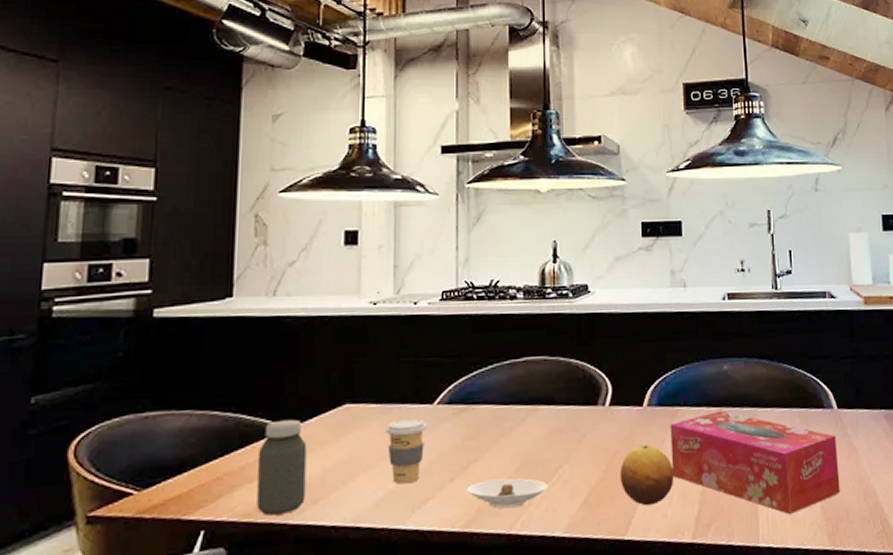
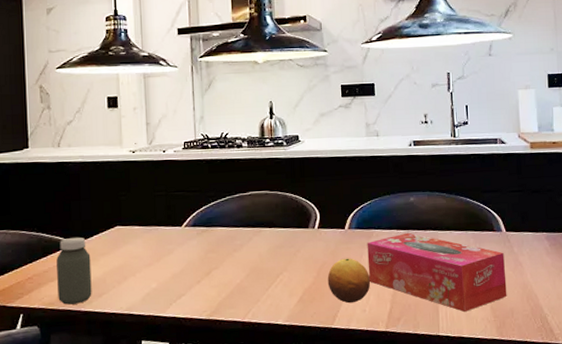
coffee cup: present [386,418,428,485] -> none [147,237,178,285]
saucer: present [466,478,548,509] -> none [210,281,272,303]

